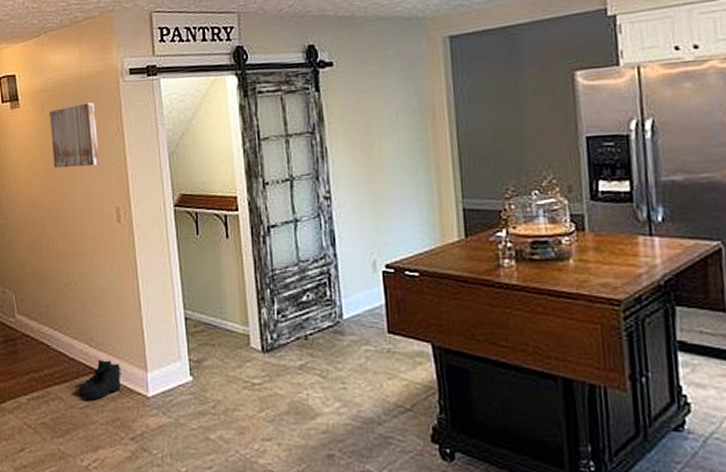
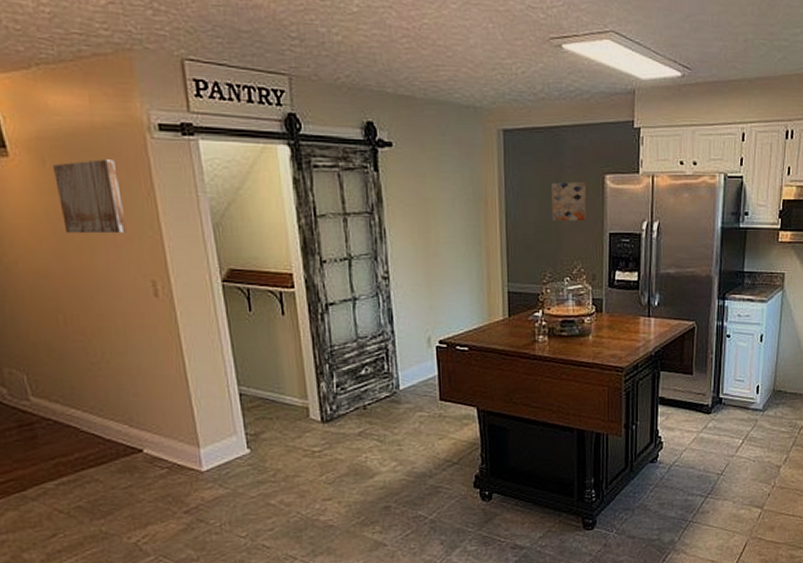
boots: present [78,359,122,399] -> none [119,438,170,479]
wall art: none [509,80,554,128] -> present [552,181,587,222]

